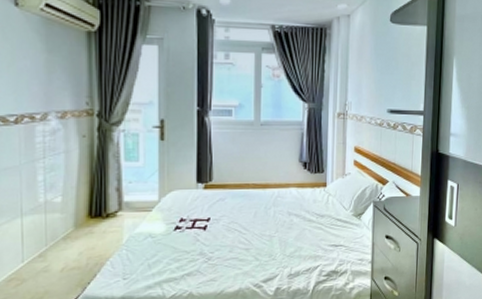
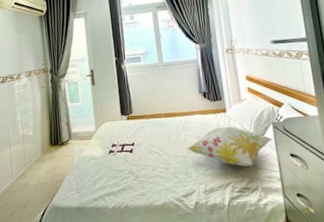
decorative pillow: none [275,203,371,248] -> present [186,126,273,167]

